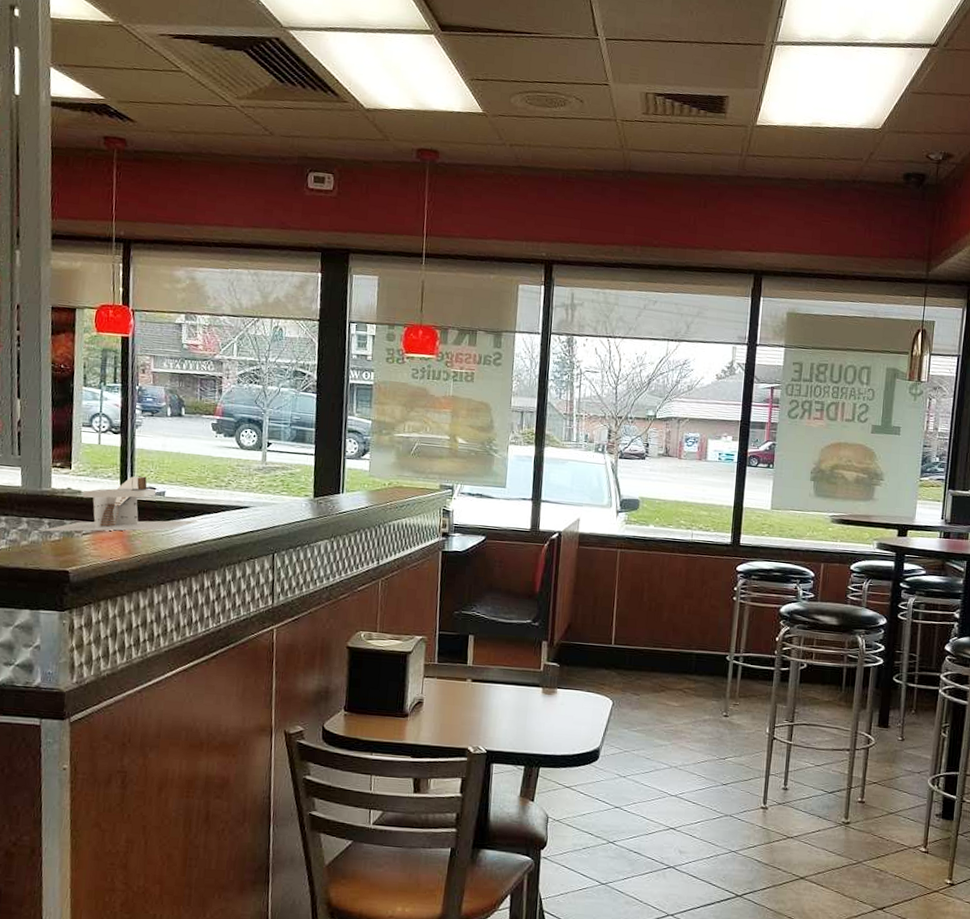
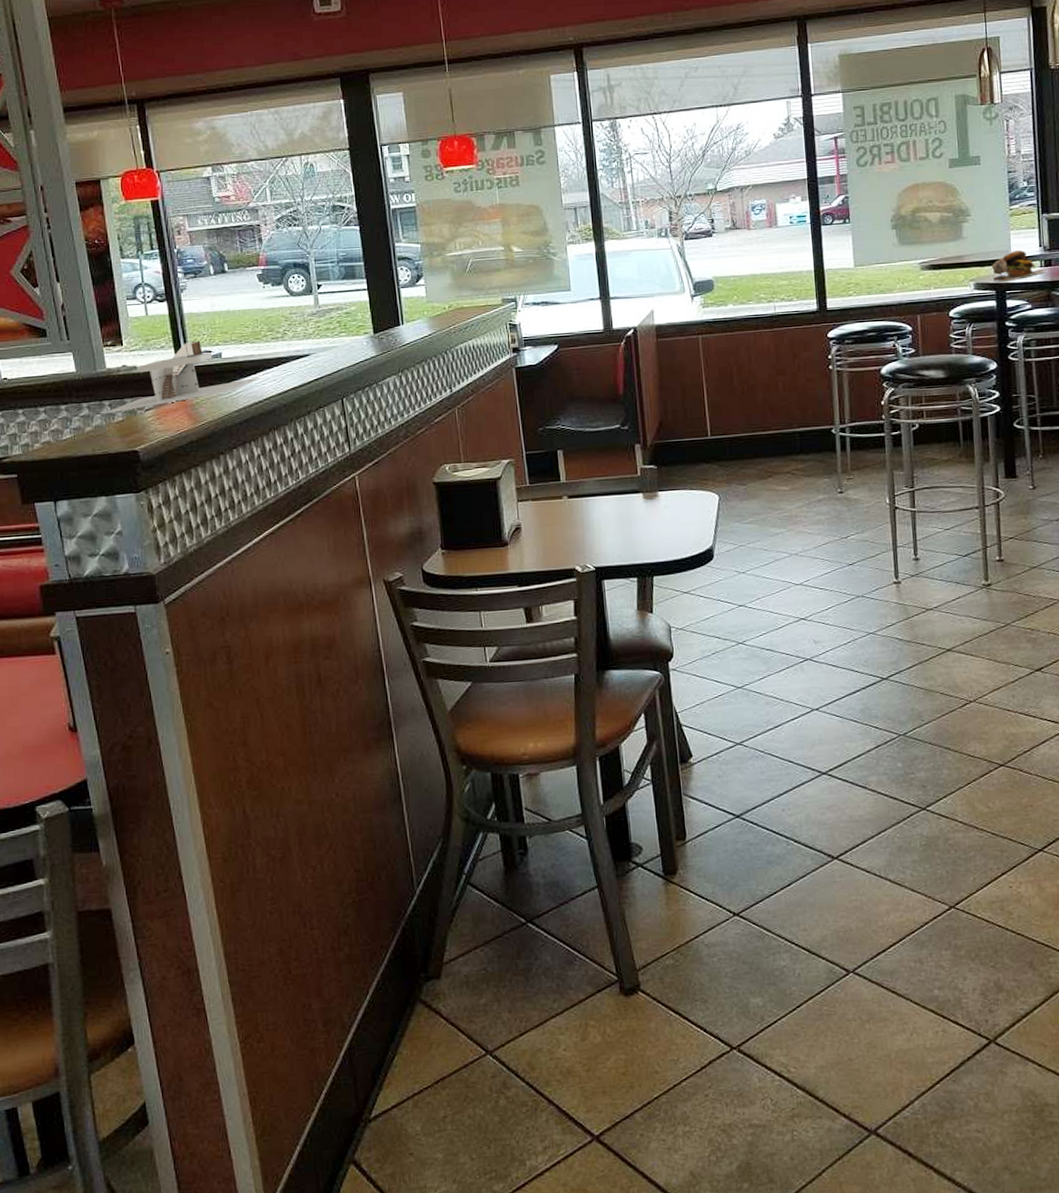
burger: none [895,519,944,546] -> present [991,250,1046,281]

